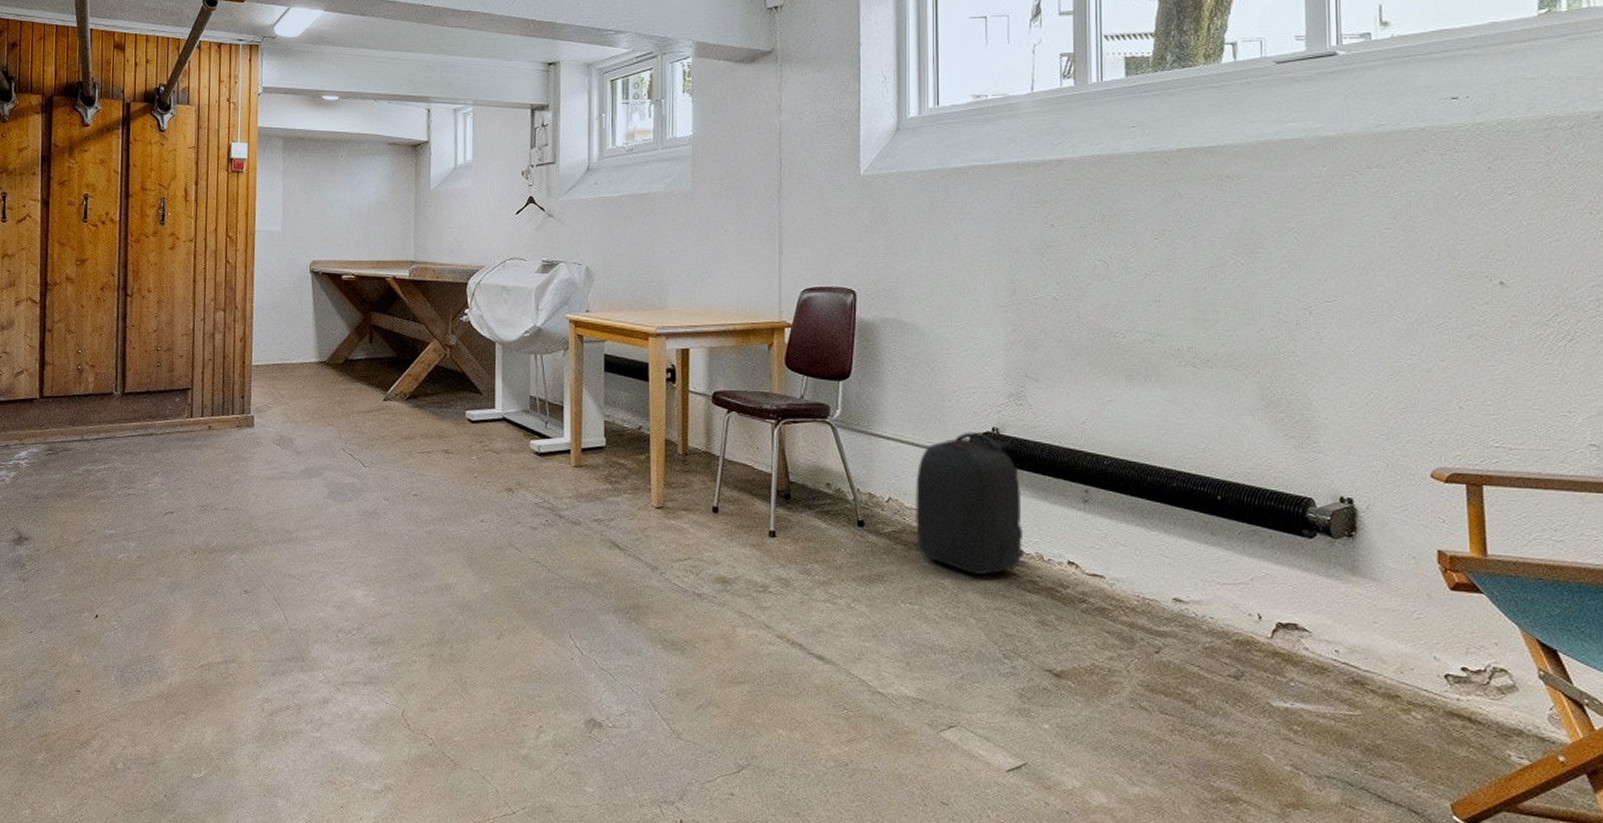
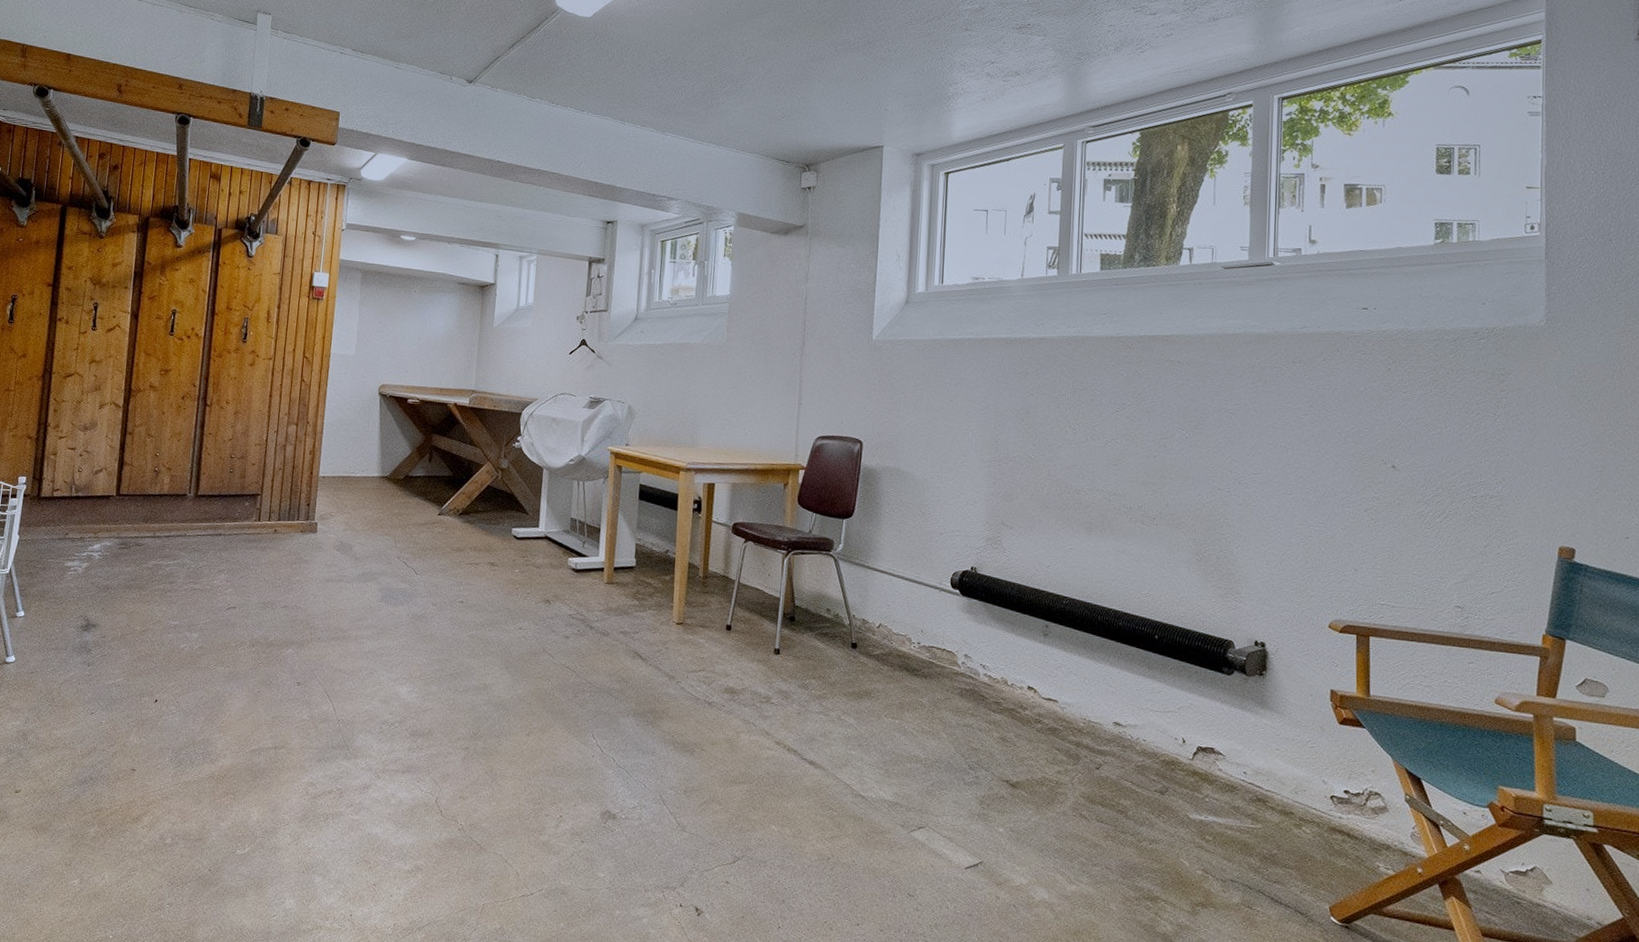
backpack: present [915,432,1027,575] -> none [901,569,993,695]

